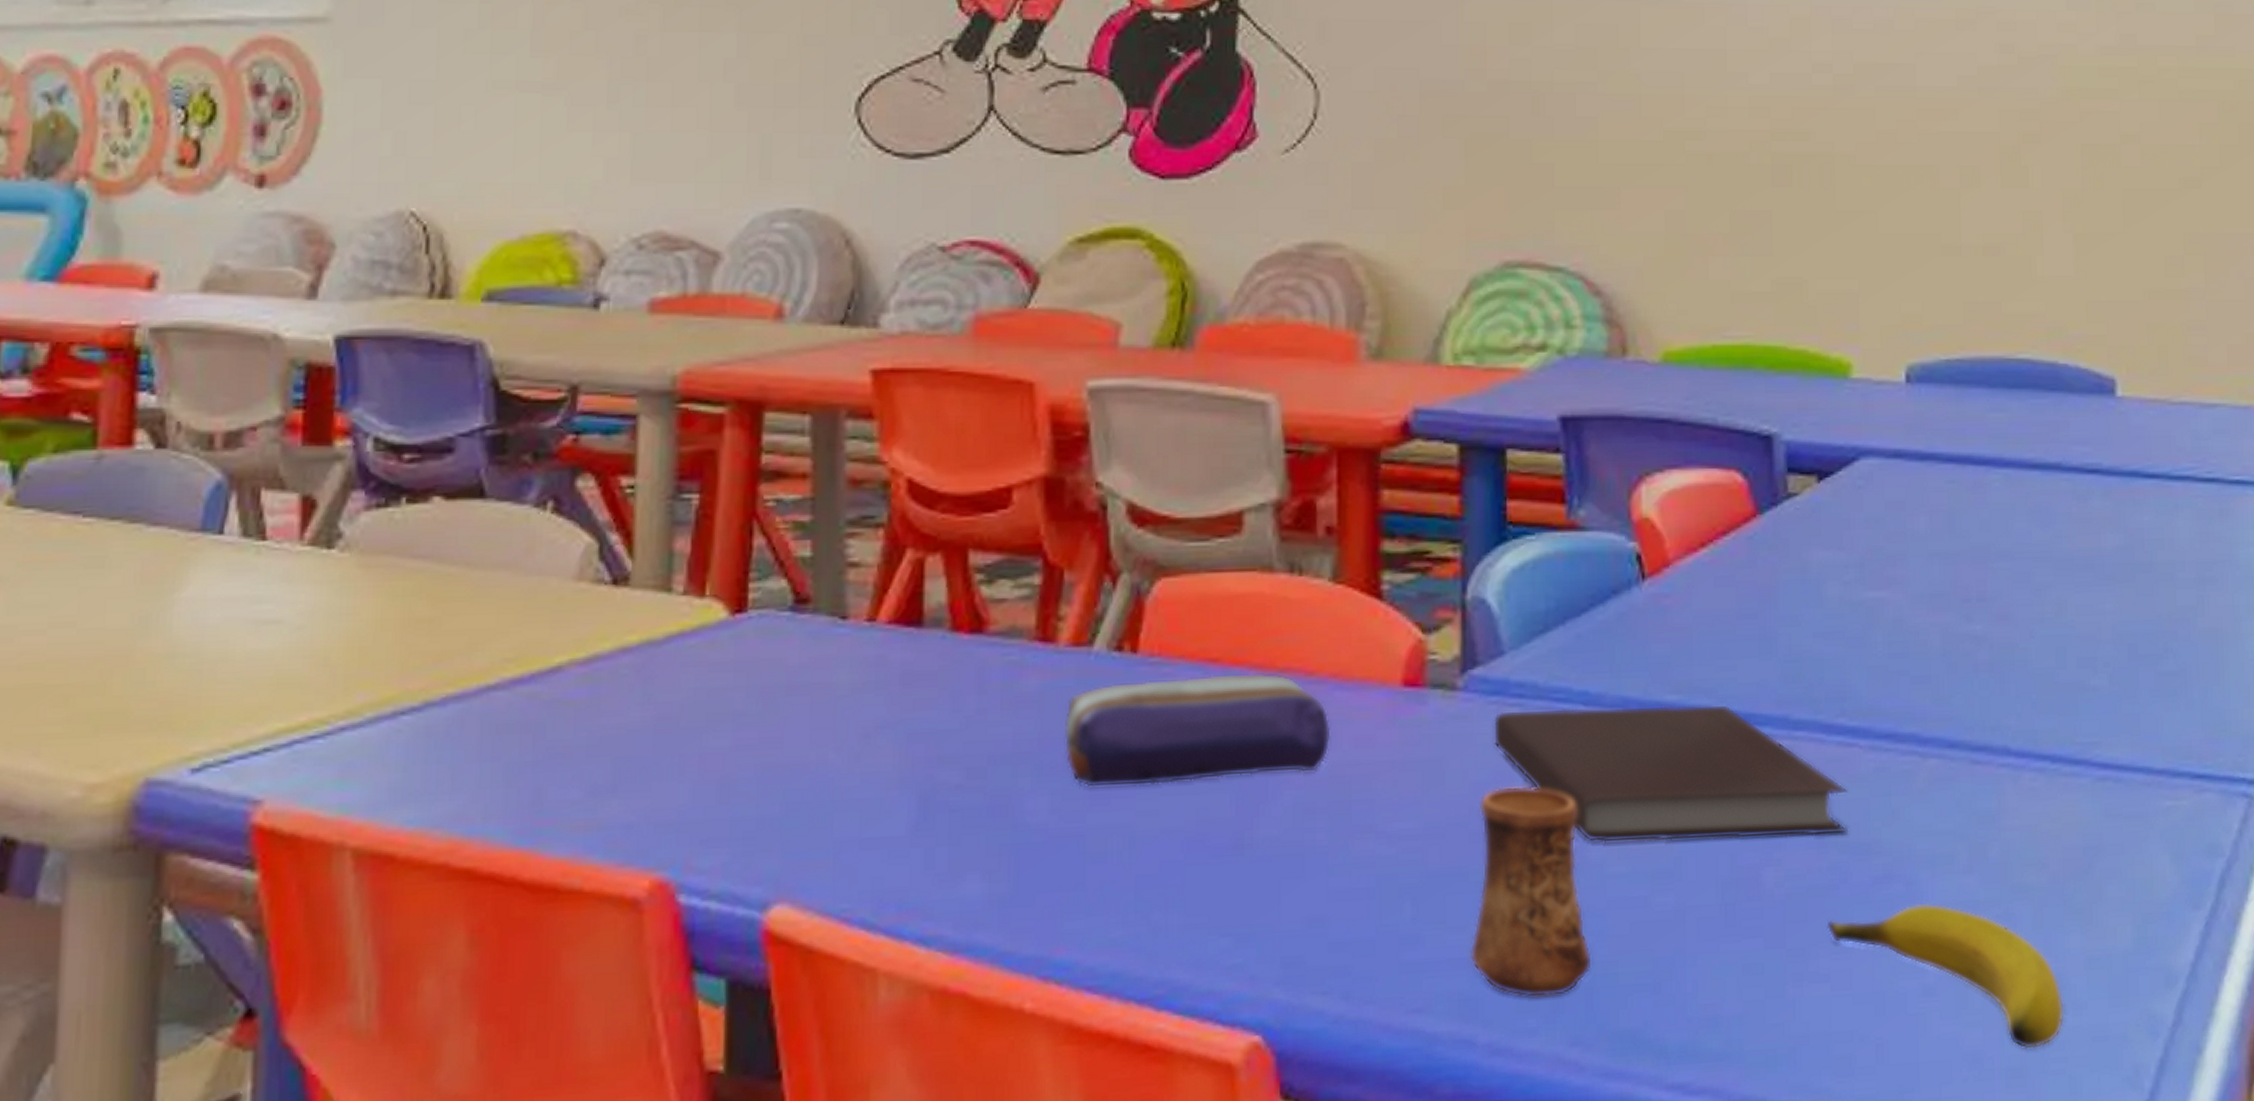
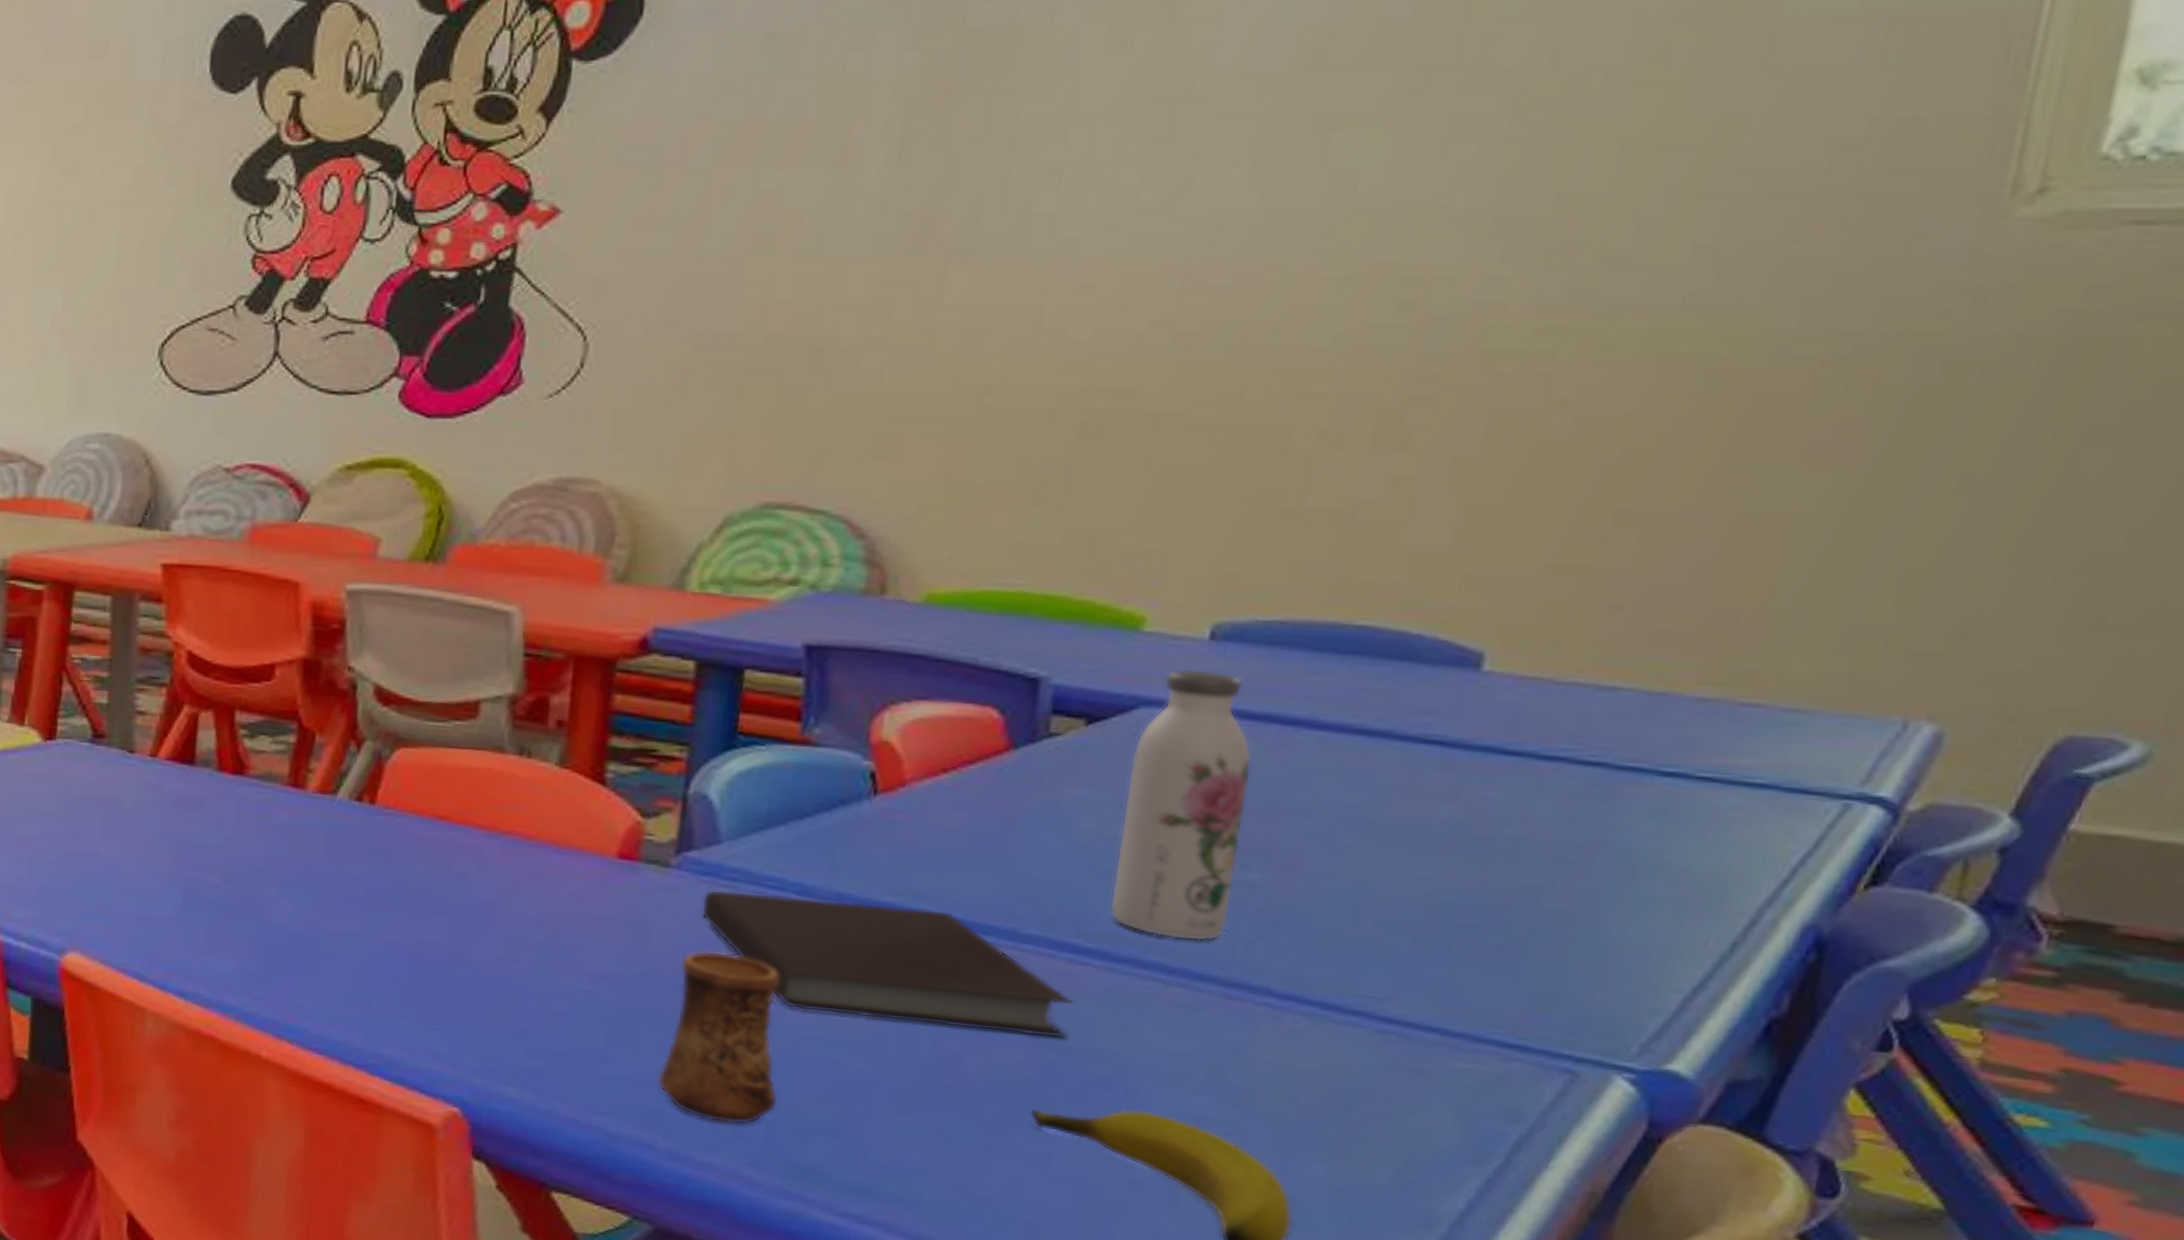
pencil case: present [1064,672,1331,789] -> none [306,825,546,917]
water bottle: none [1860,413,1963,706] -> present [1109,668,1253,942]

